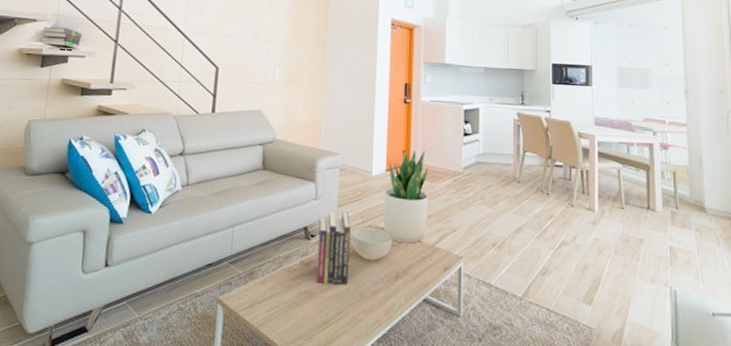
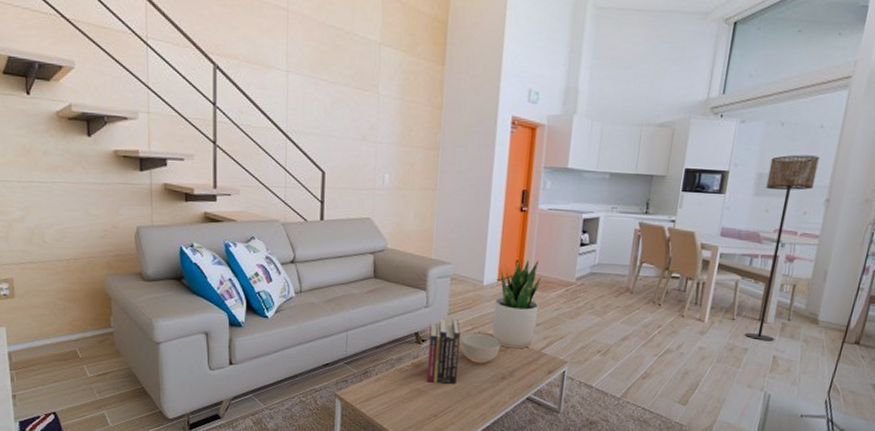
books: present [41,26,82,50] -> none [135,125,179,152]
floor lamp: none [627,51,671,231] -> present [745,154,820,342]

